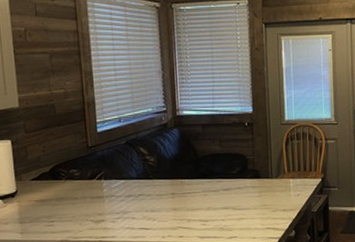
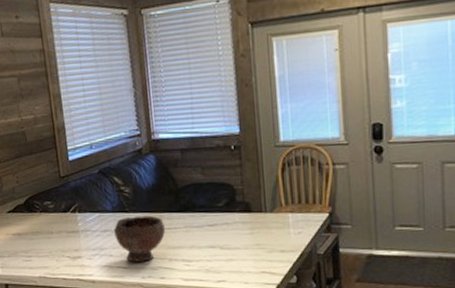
bowl: none [138,181,186,223] -> present [114,215,166,262]

